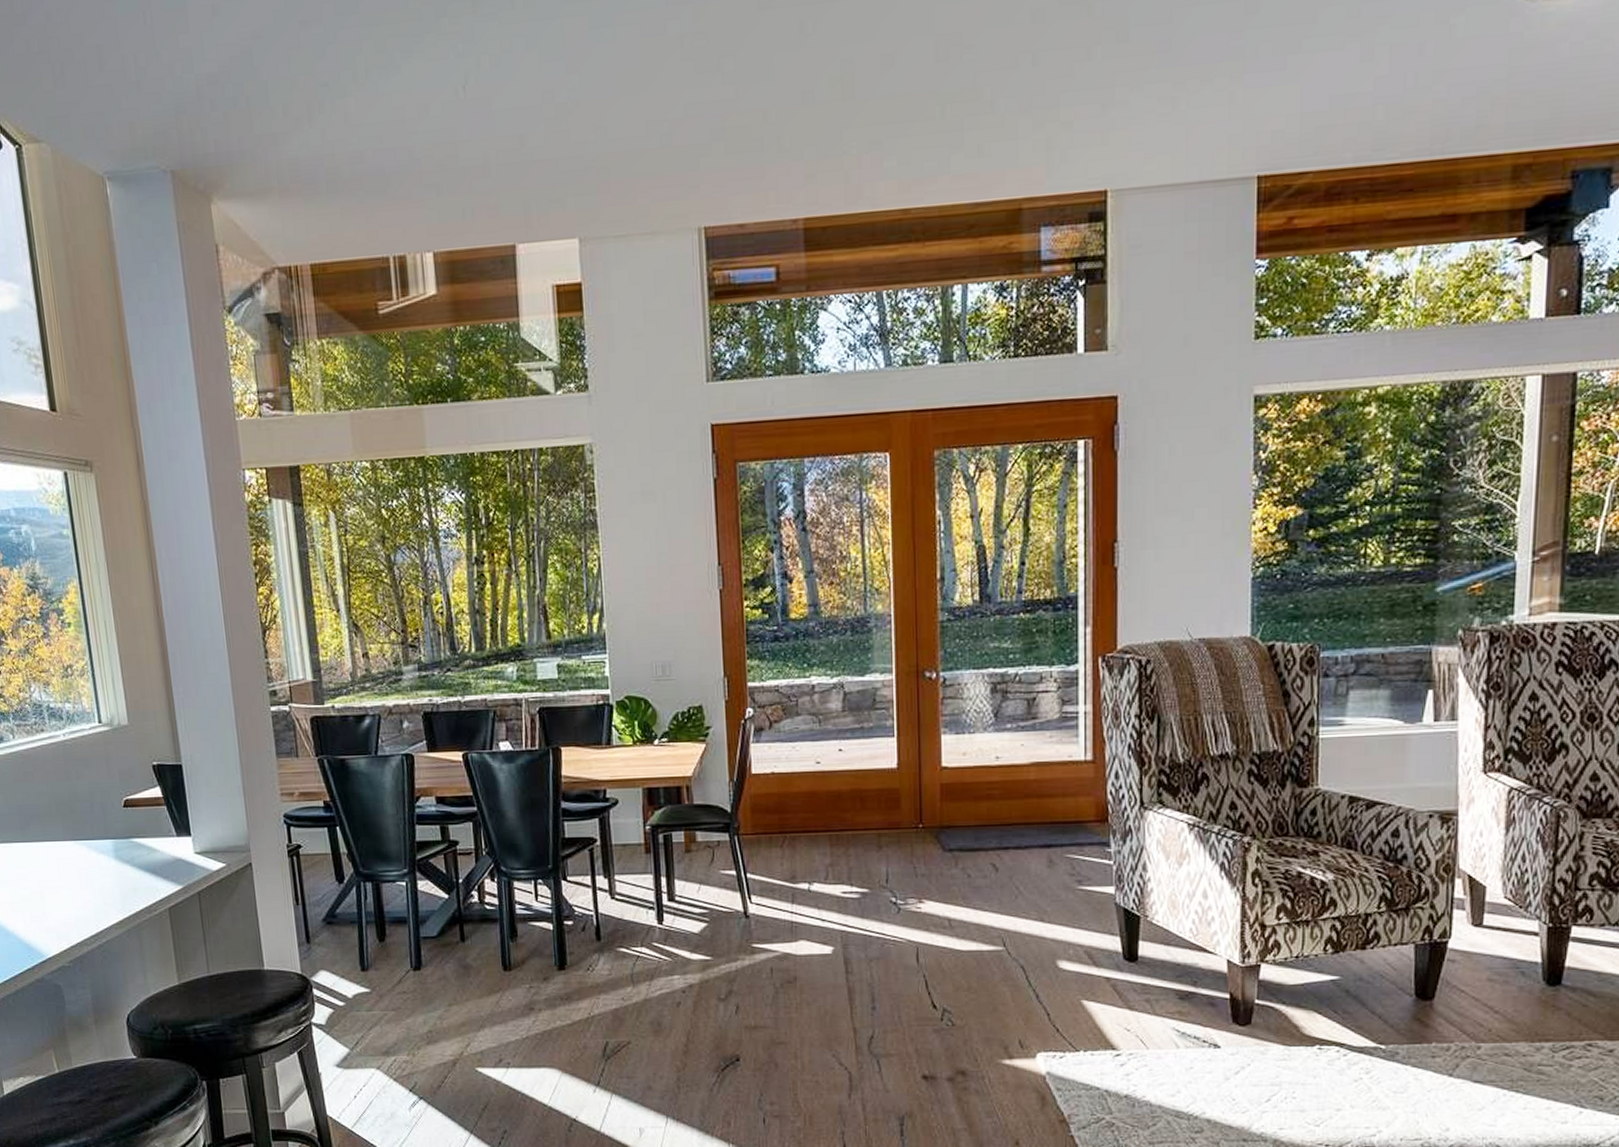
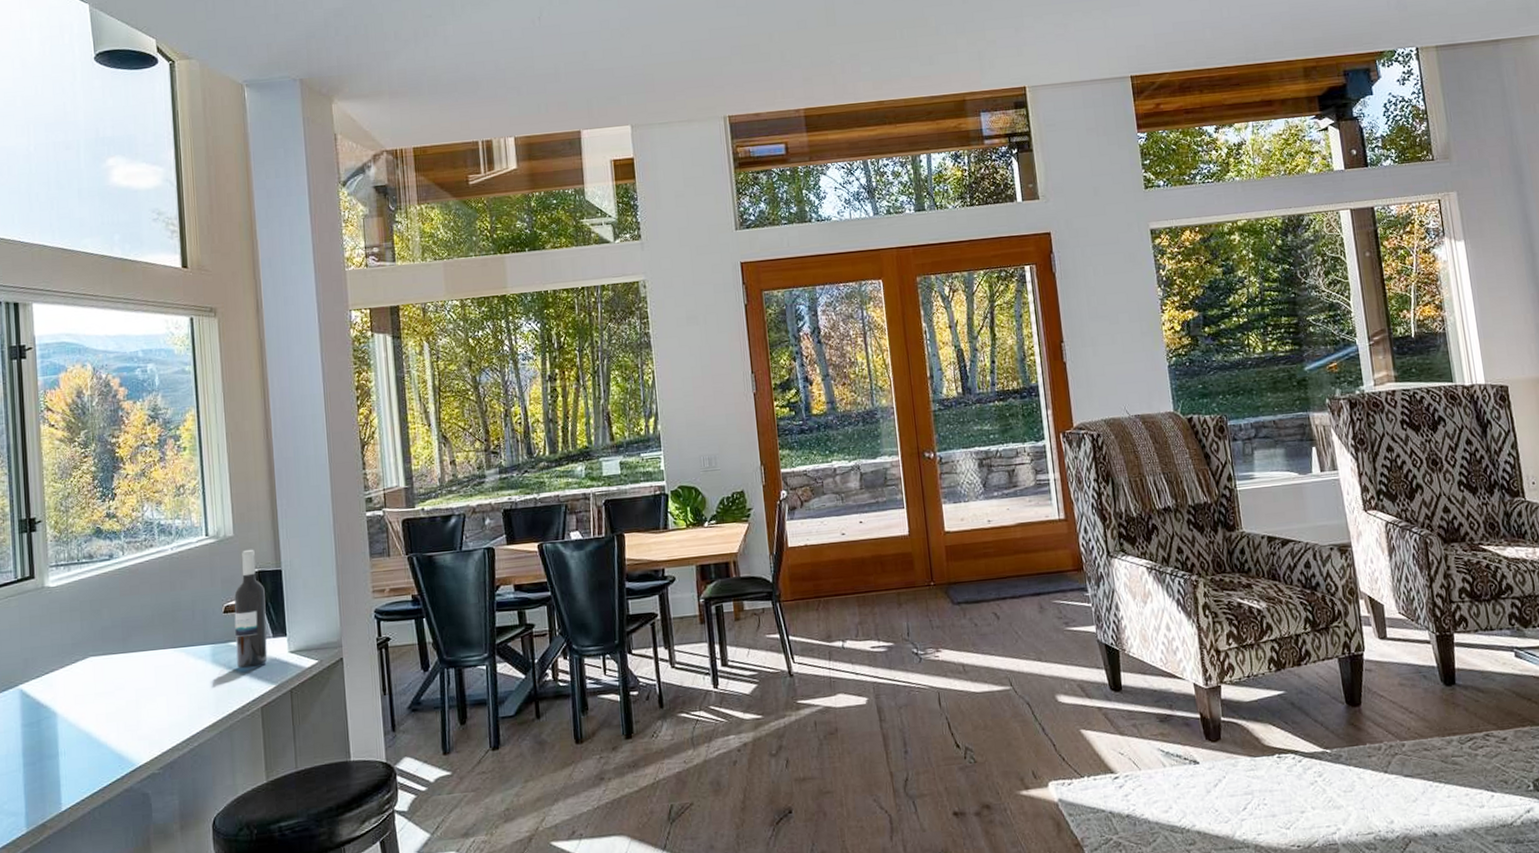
wine bottle: none [133,740,173,867] -> present [234,549,268,669]

